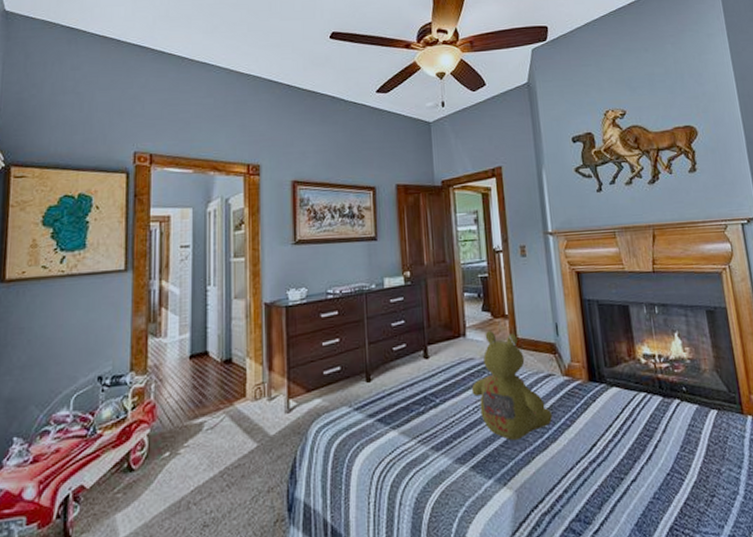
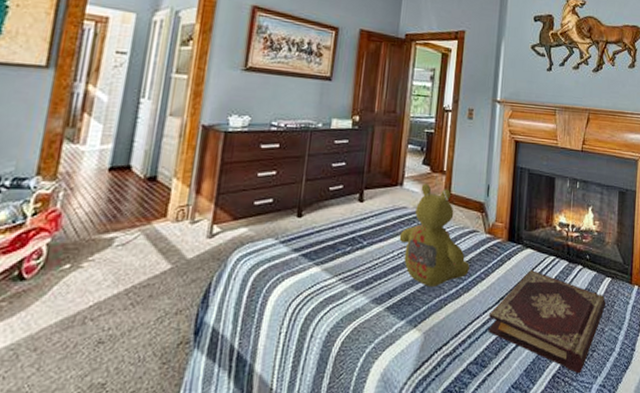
book: none [583,410,717,524] -> present [488,270,606,374]

